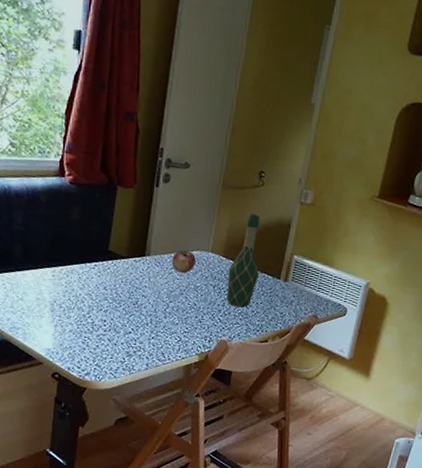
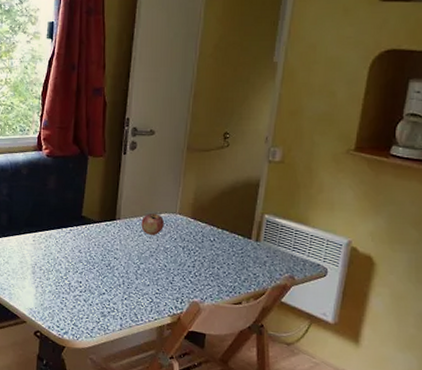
wine bottle: present [226,213,260,308] -> none [196,175,229,269]

